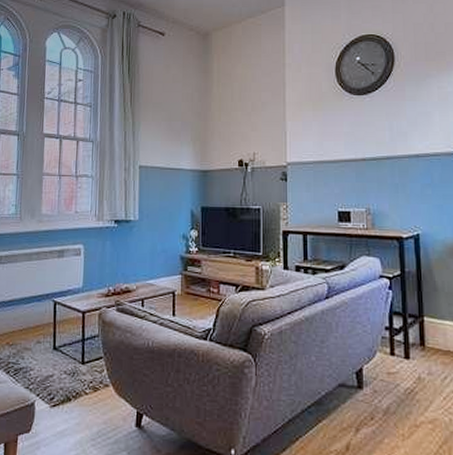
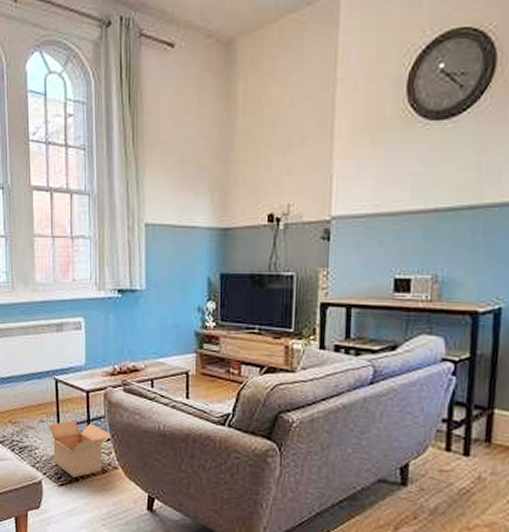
cardboard box: none [43,339,104,397] -> present [48,419,111,478]

